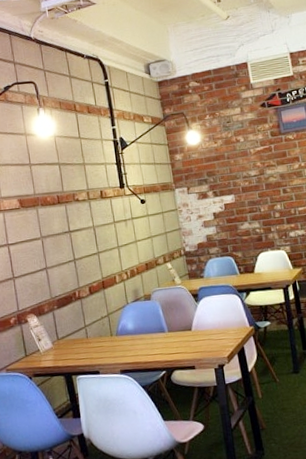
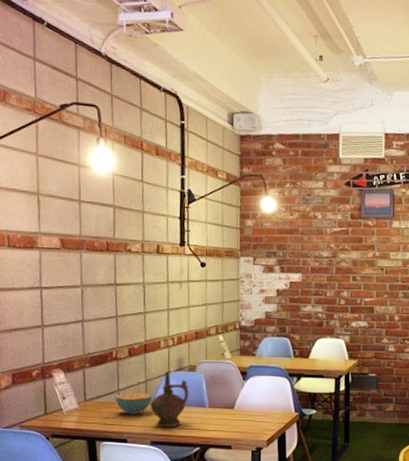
cereal bowl: none [83,325,117,348] -> present [115,392,153,414]
ceremonial vessel: none [115,303,149,357] -> present [150,371,190,428]

